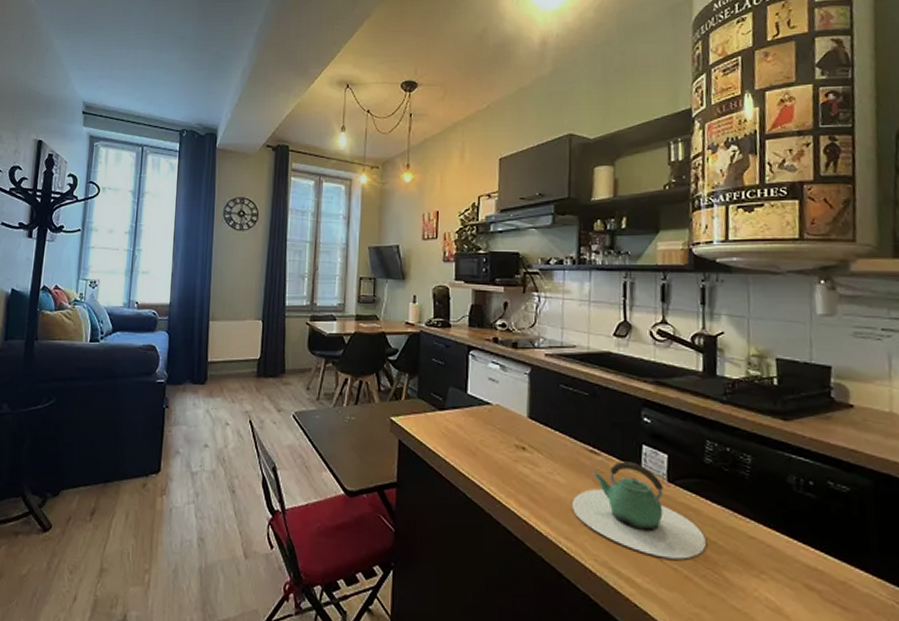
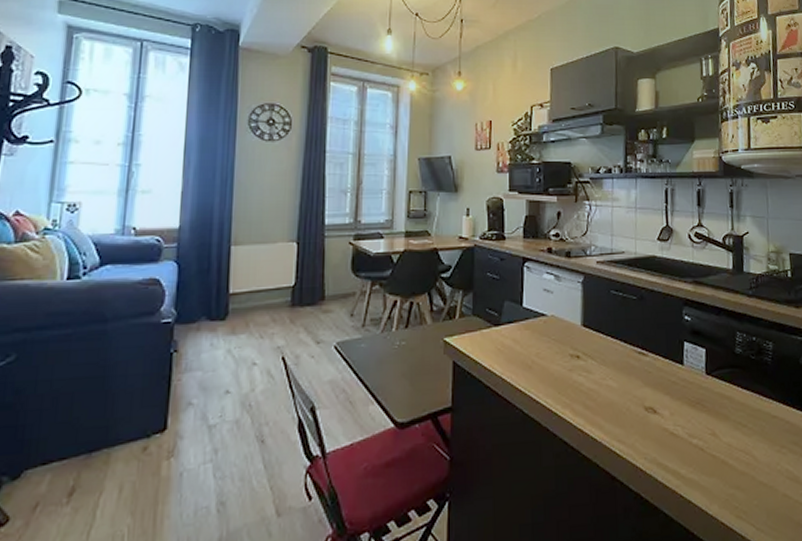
teapot: present [572,461,706,560] -> none [624,359,738,447]

